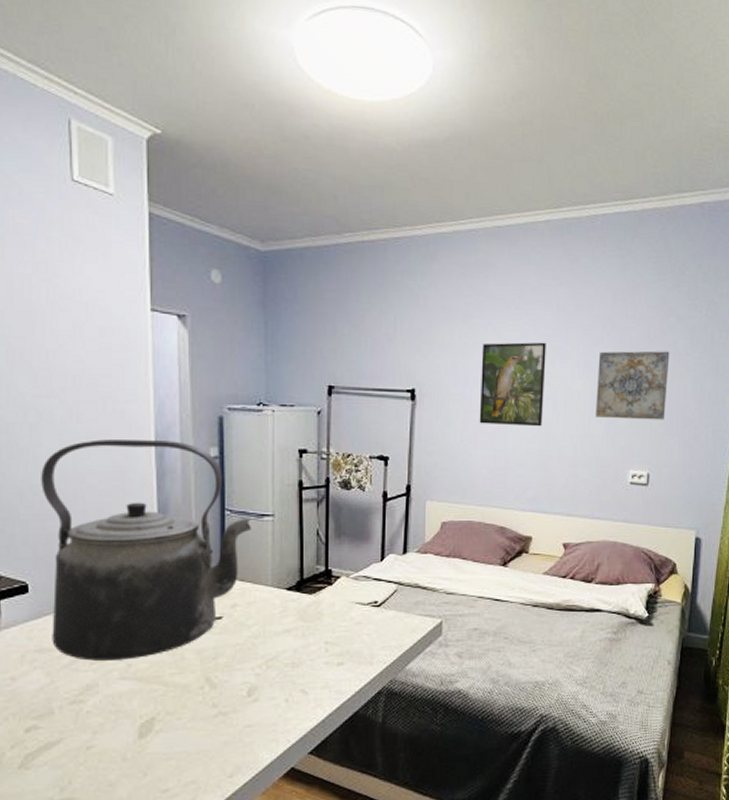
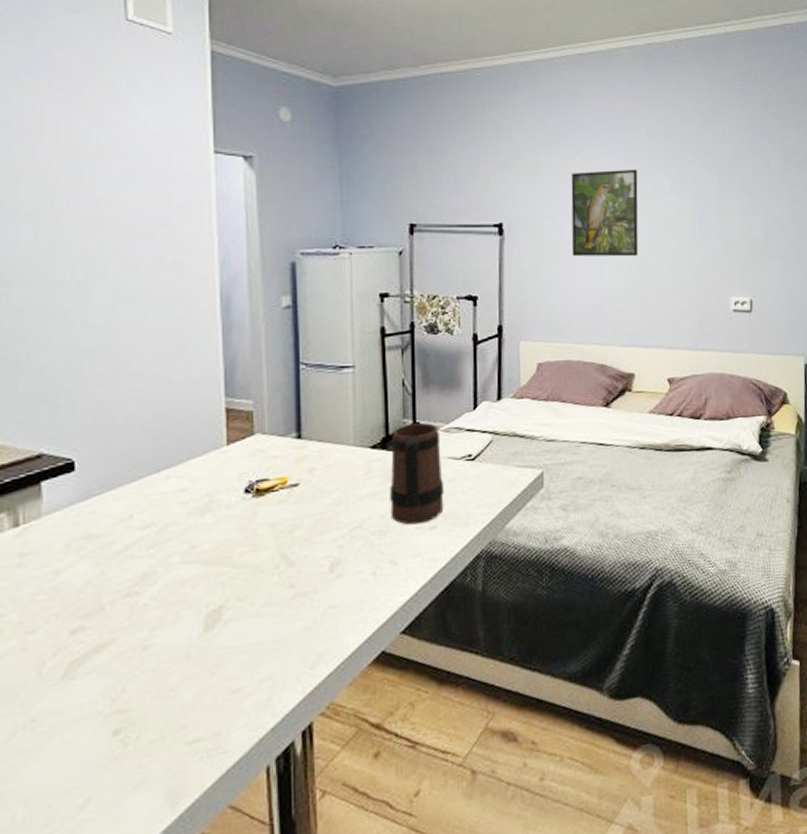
kettle: present [41,439,251,661] -> none [90,291,329,545]
mug: none [302,570,351,660] -> present [390,423,444,525]
wall art: present [595,351,670,420] -> none [692,173,764,245]

